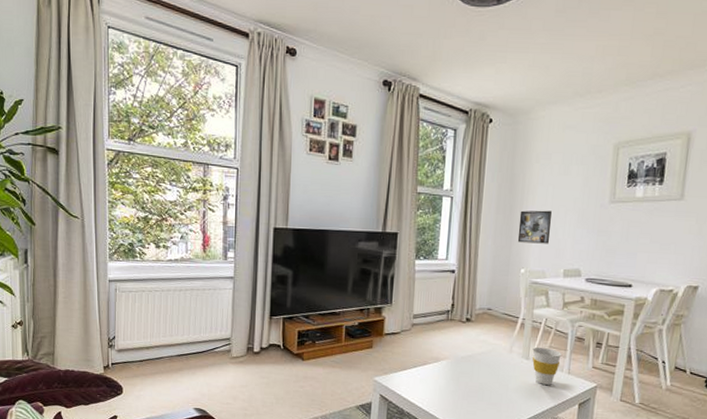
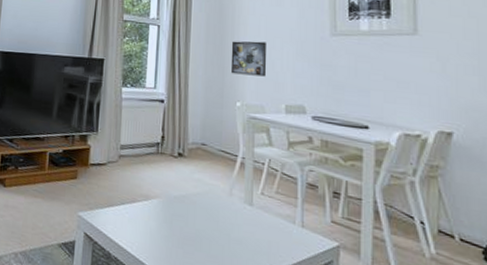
cup: present [532,347,562,385] -> none [256,191,291,239]

